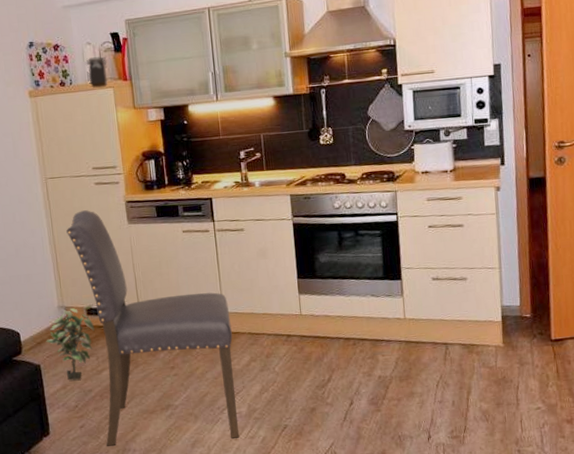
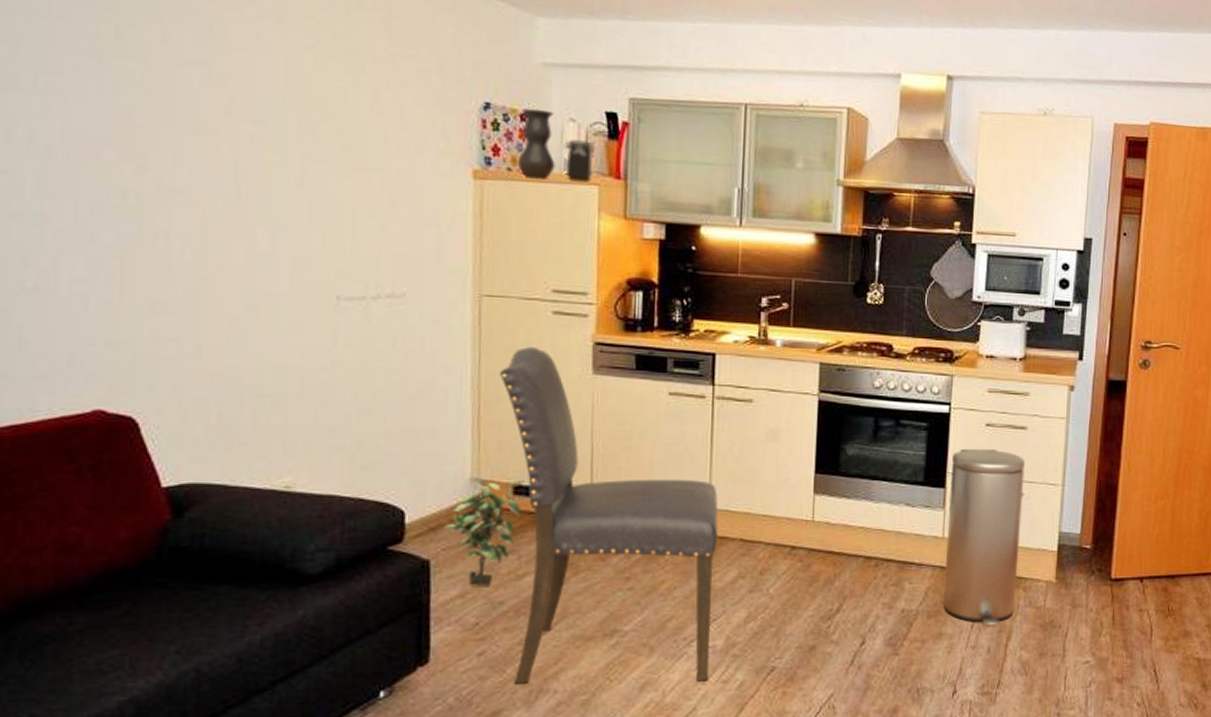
vase: none [53,39,82,91] -> present [517,108,556,181]
pedal bin: none [404,245,471,384] -> present [943,448,1026,626]

